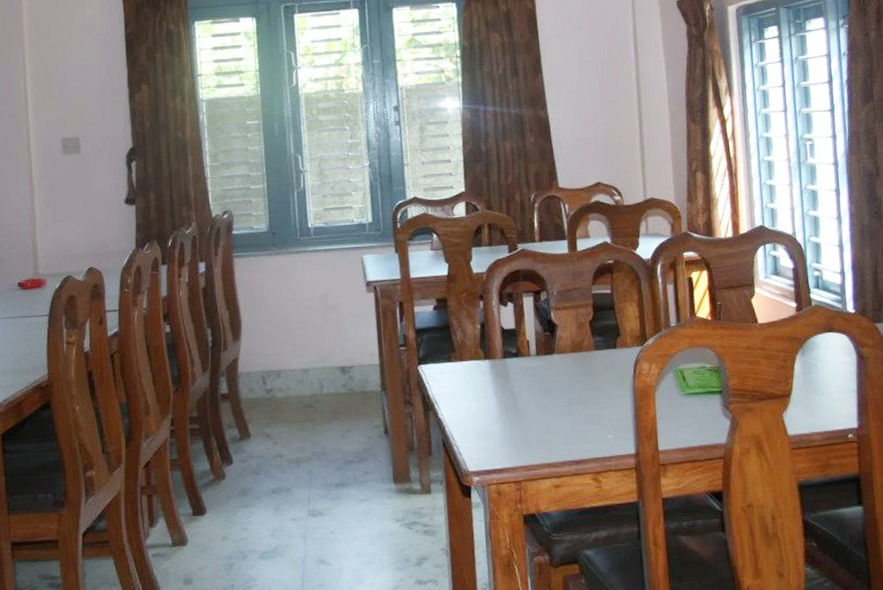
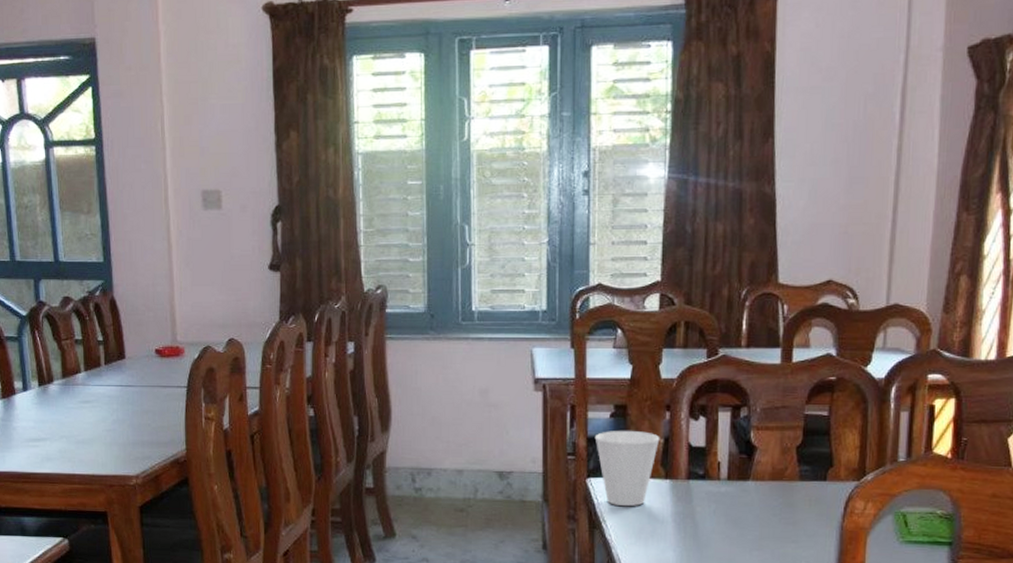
cup: none [421,319,477,388] -> present [594,430,660,507]

